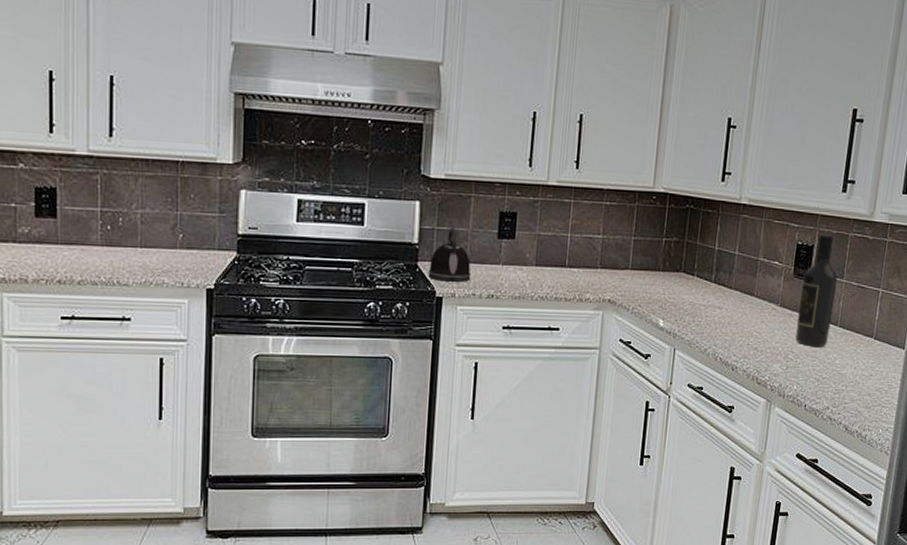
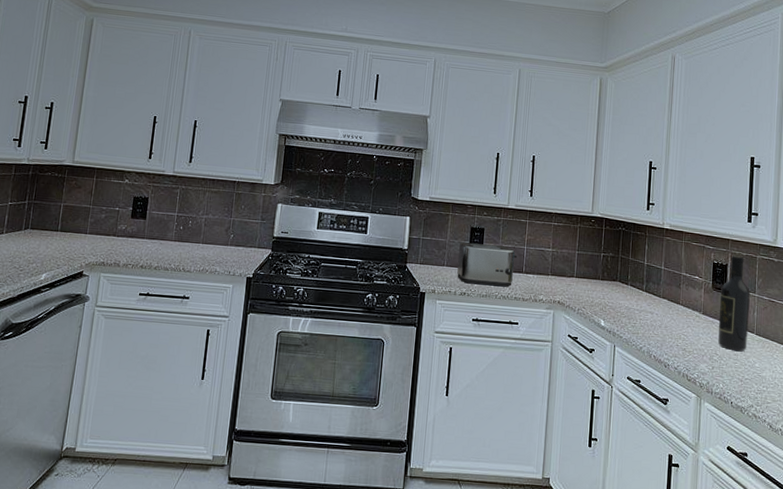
kettle: present [428,227,471,282] -> none [414,237,448,281]
toaster: none [483,231,558,286] -> present [457,242,517,287]

